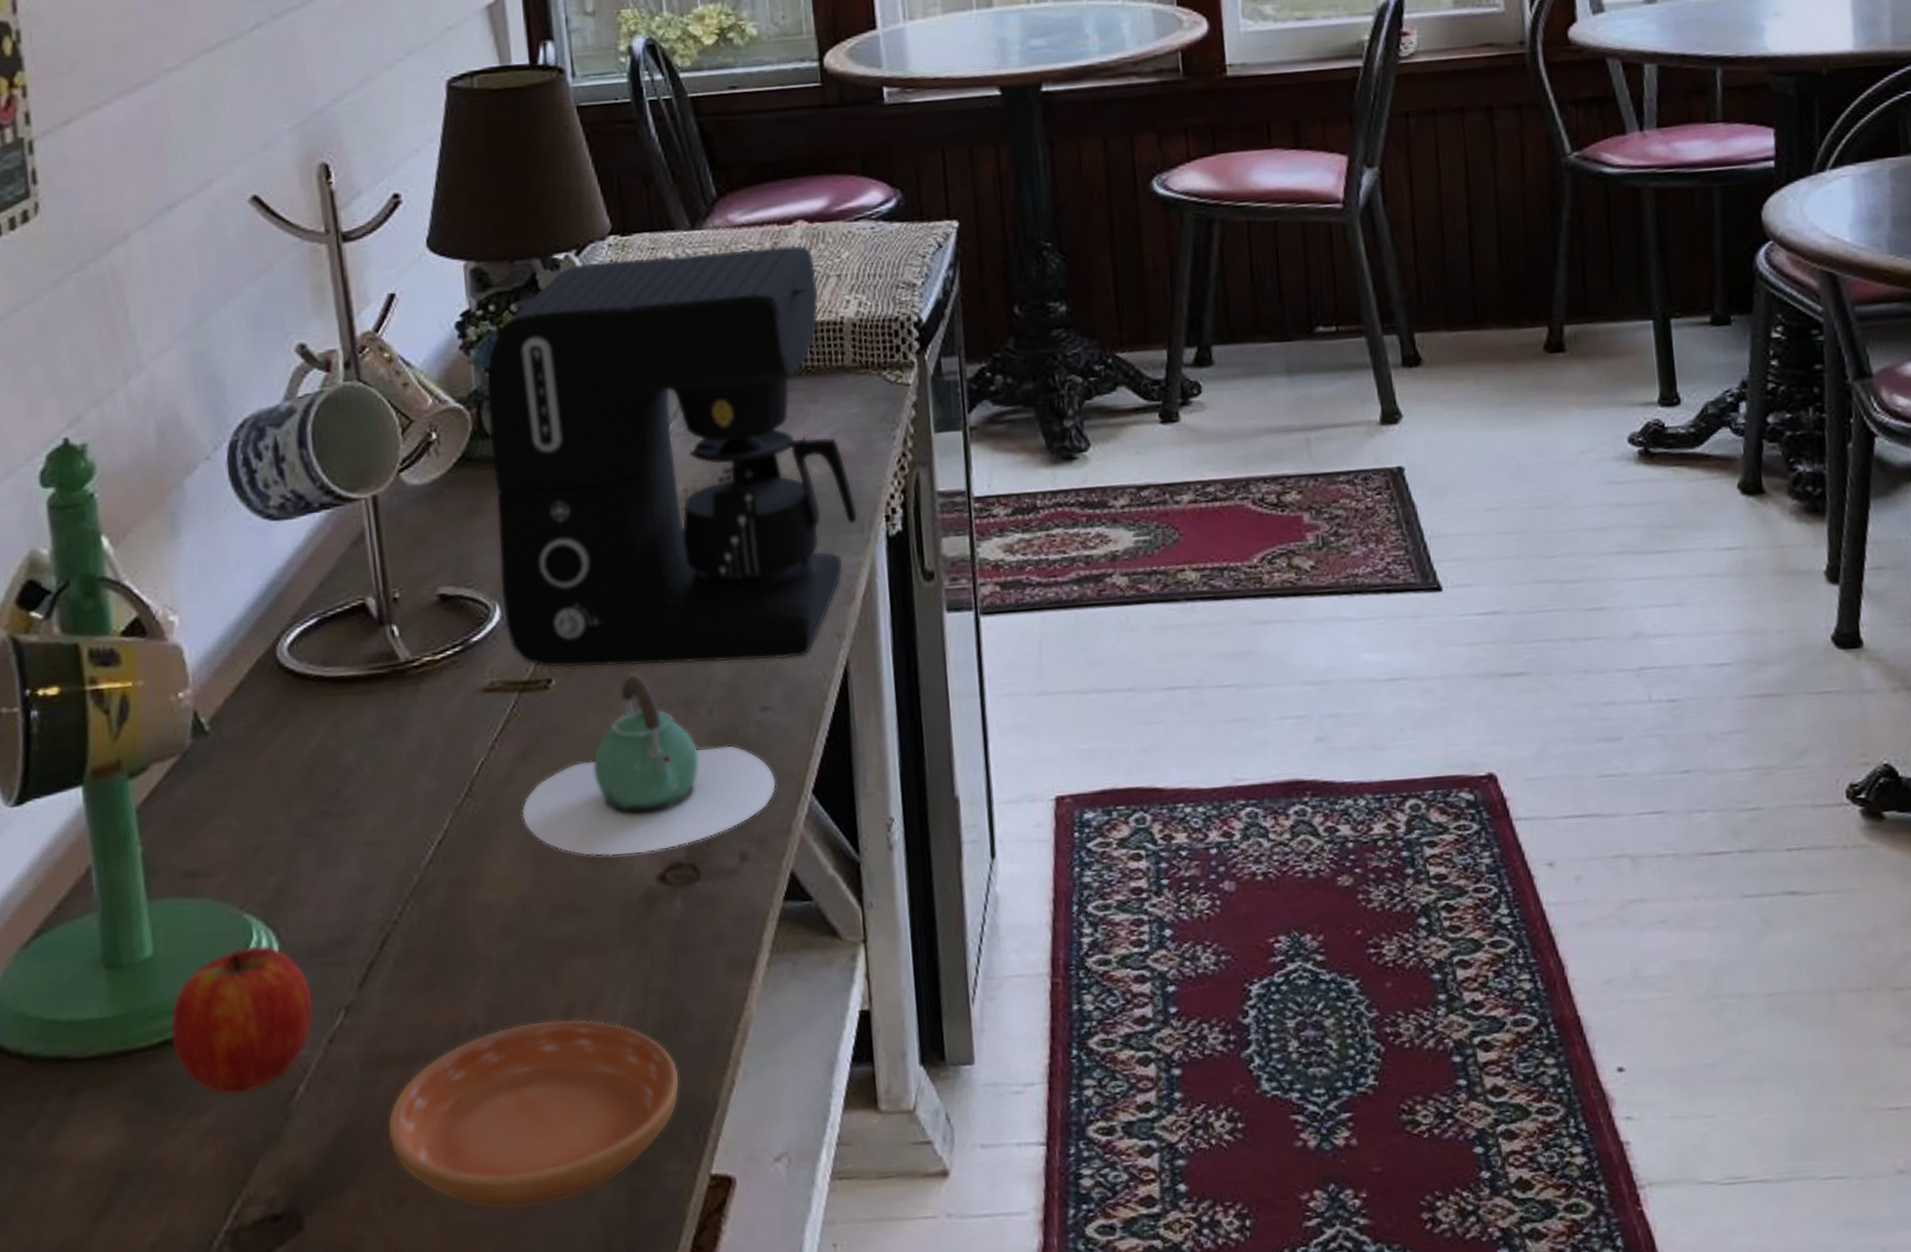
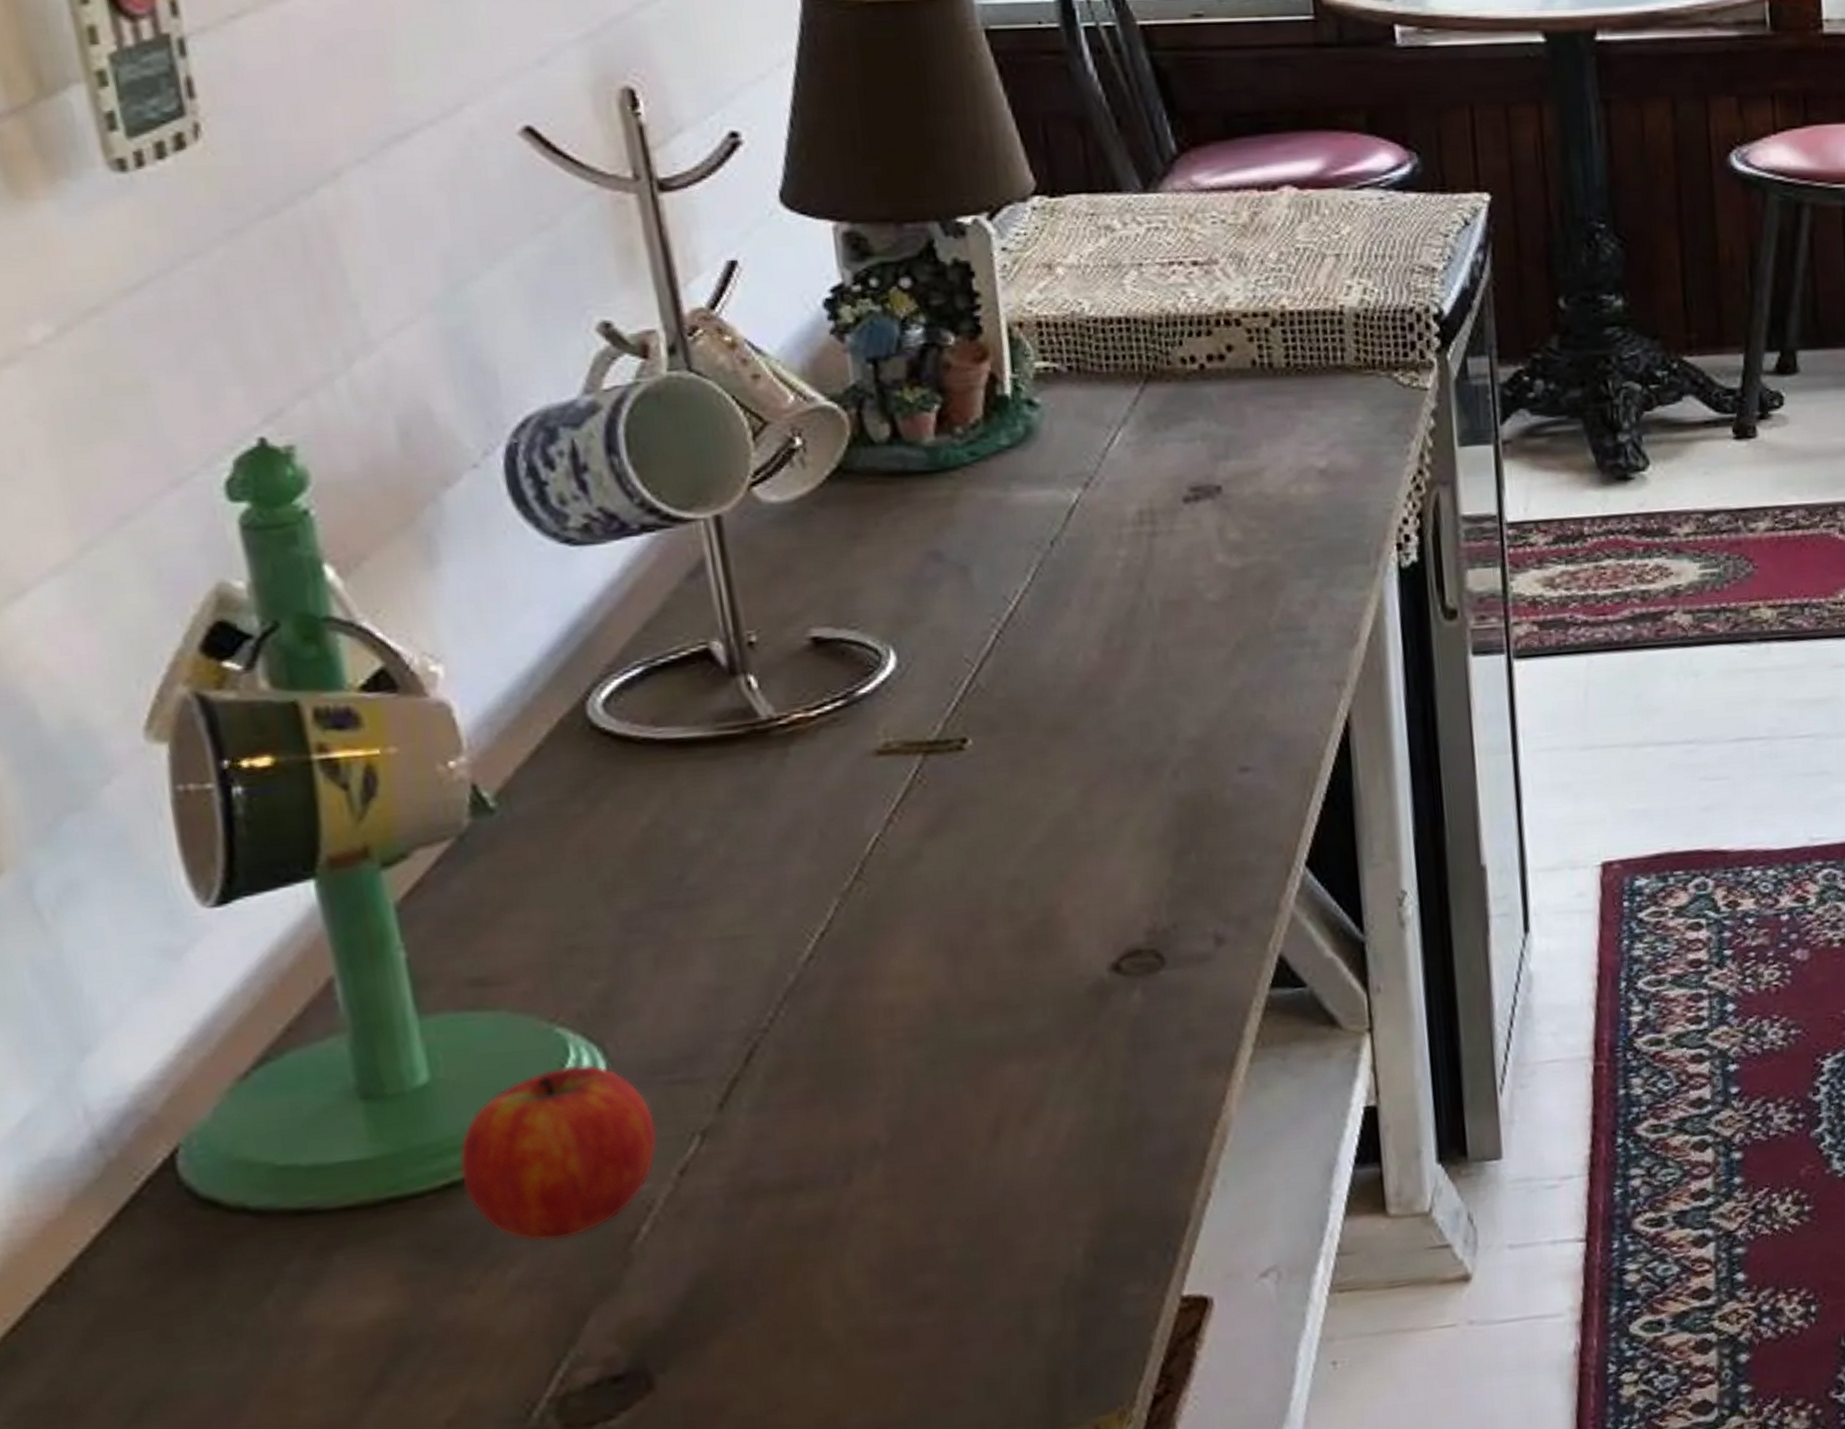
saucer: present [388,1019,680,1210] -> none [763,1132,1142,1351]
coffee maker: present [486,244,858,668] -> none [868,215,1362,725]
teapot: present [521,673,777,857] -> none [931,730,1261,945]

